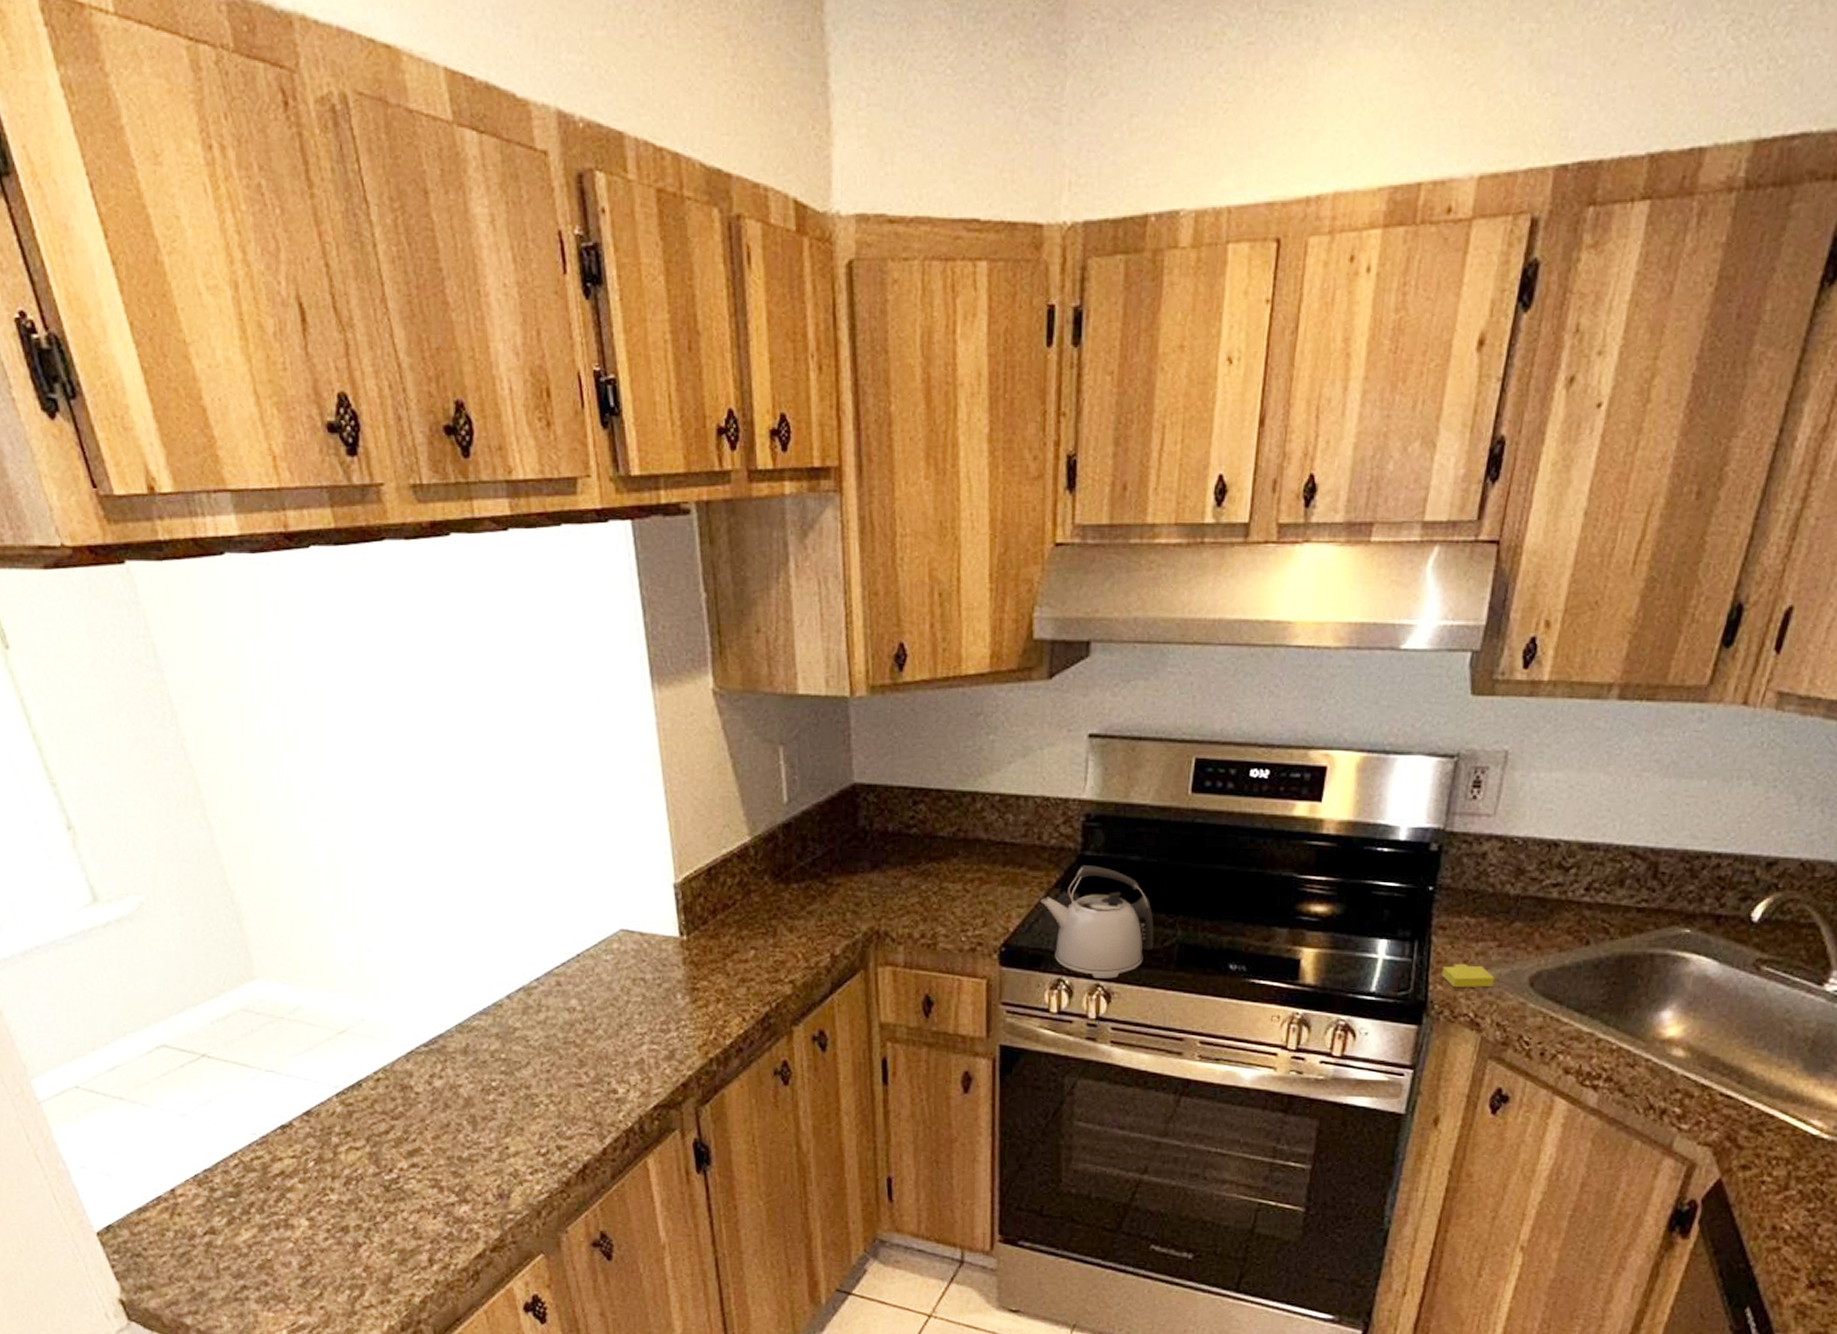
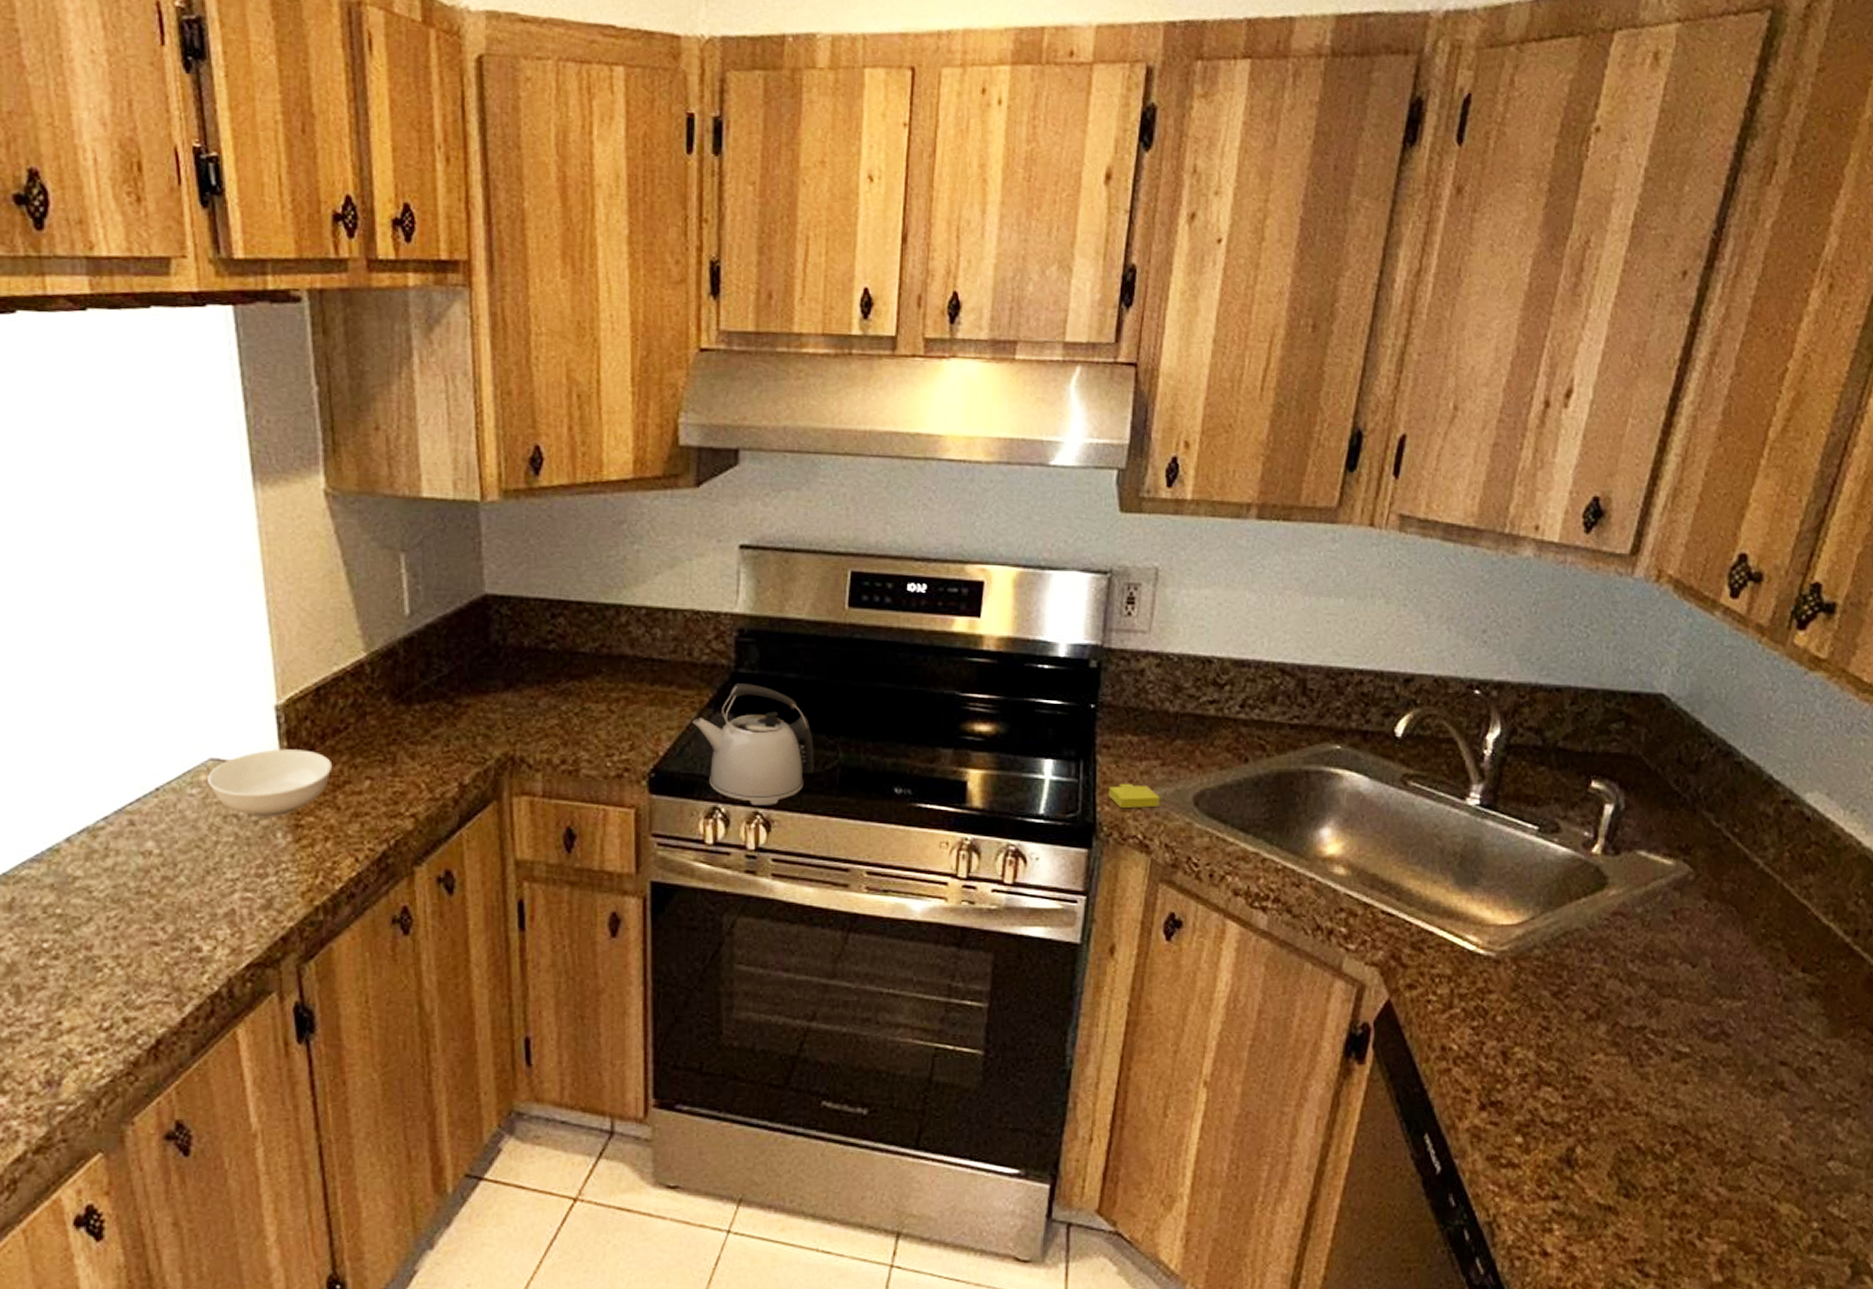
bowl: none [619,922,723,981] -> present [208,749,333,818]

